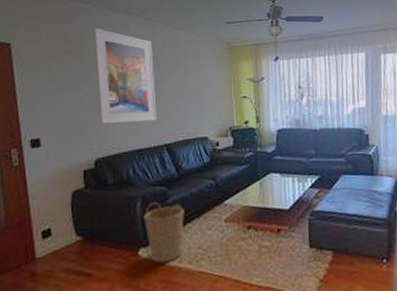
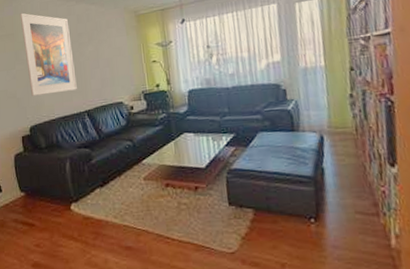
basket: present [143,202,184,264] -> none [72,163,108,217]

